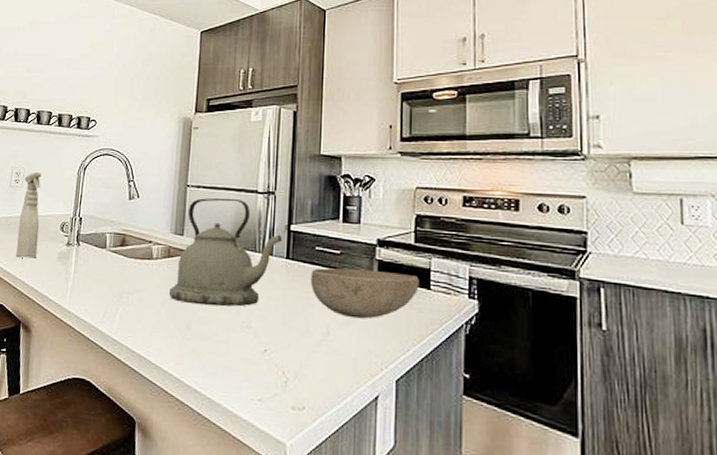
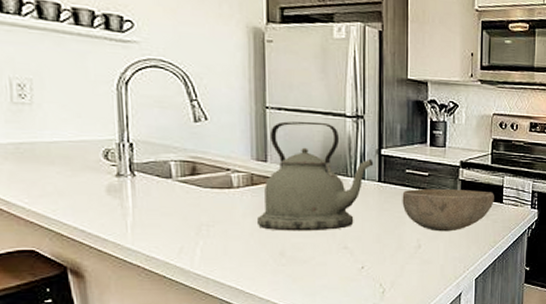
spray bottle: present [16,171,42,259] -> none [33,84,74,194]

